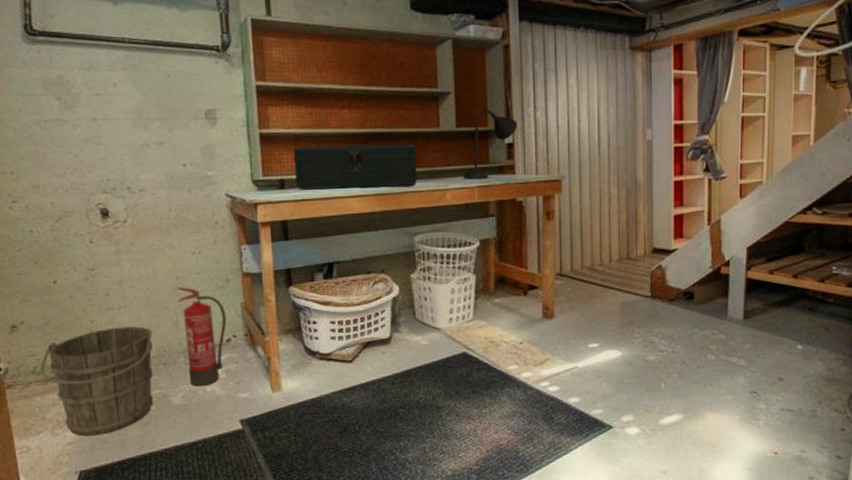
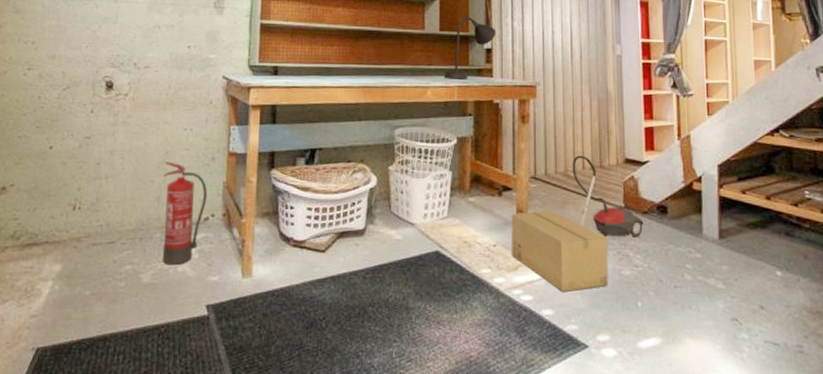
bucket: present [39,326,153,436] -> none [19,197,134,309]
toolbox: present [293,144,417,190] -> none [288,38,403,82]
cardboard box: none [537,305,633,381] -> present [511,210,609,293]
vacuum cleaner: none [599,248,670,327] -> present [572,155,644,238]

